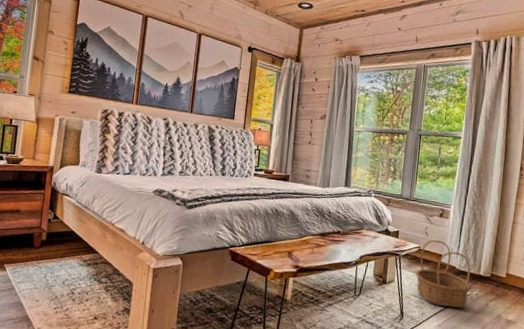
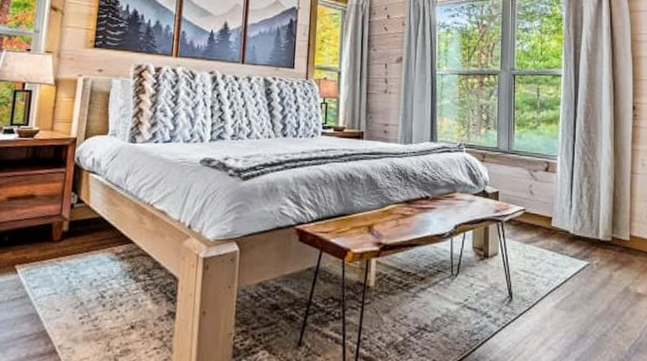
basket: present [416,239,471,308] -> none [523,199,590,282]

